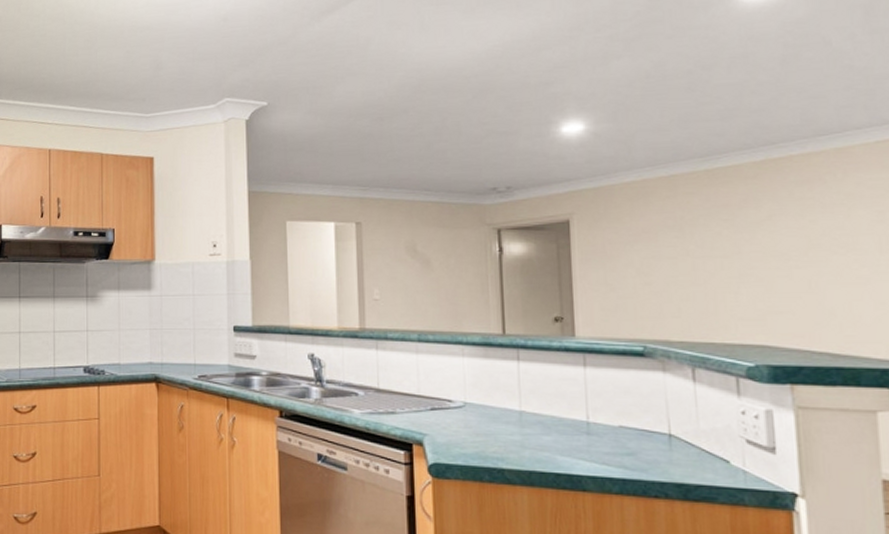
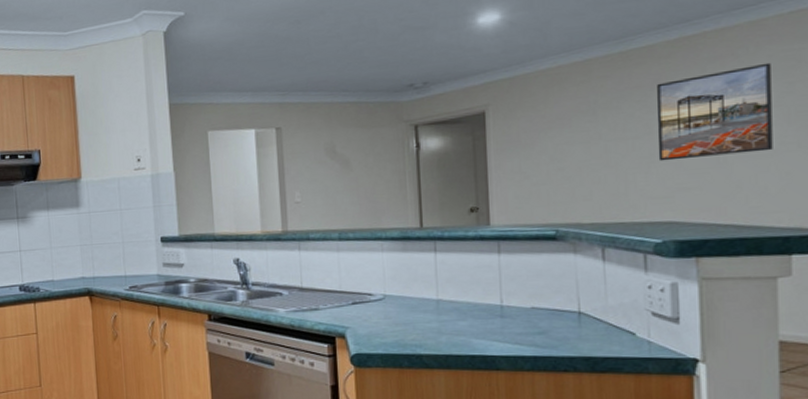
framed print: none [744,190,866,282] -> present [656,62,773,161]

